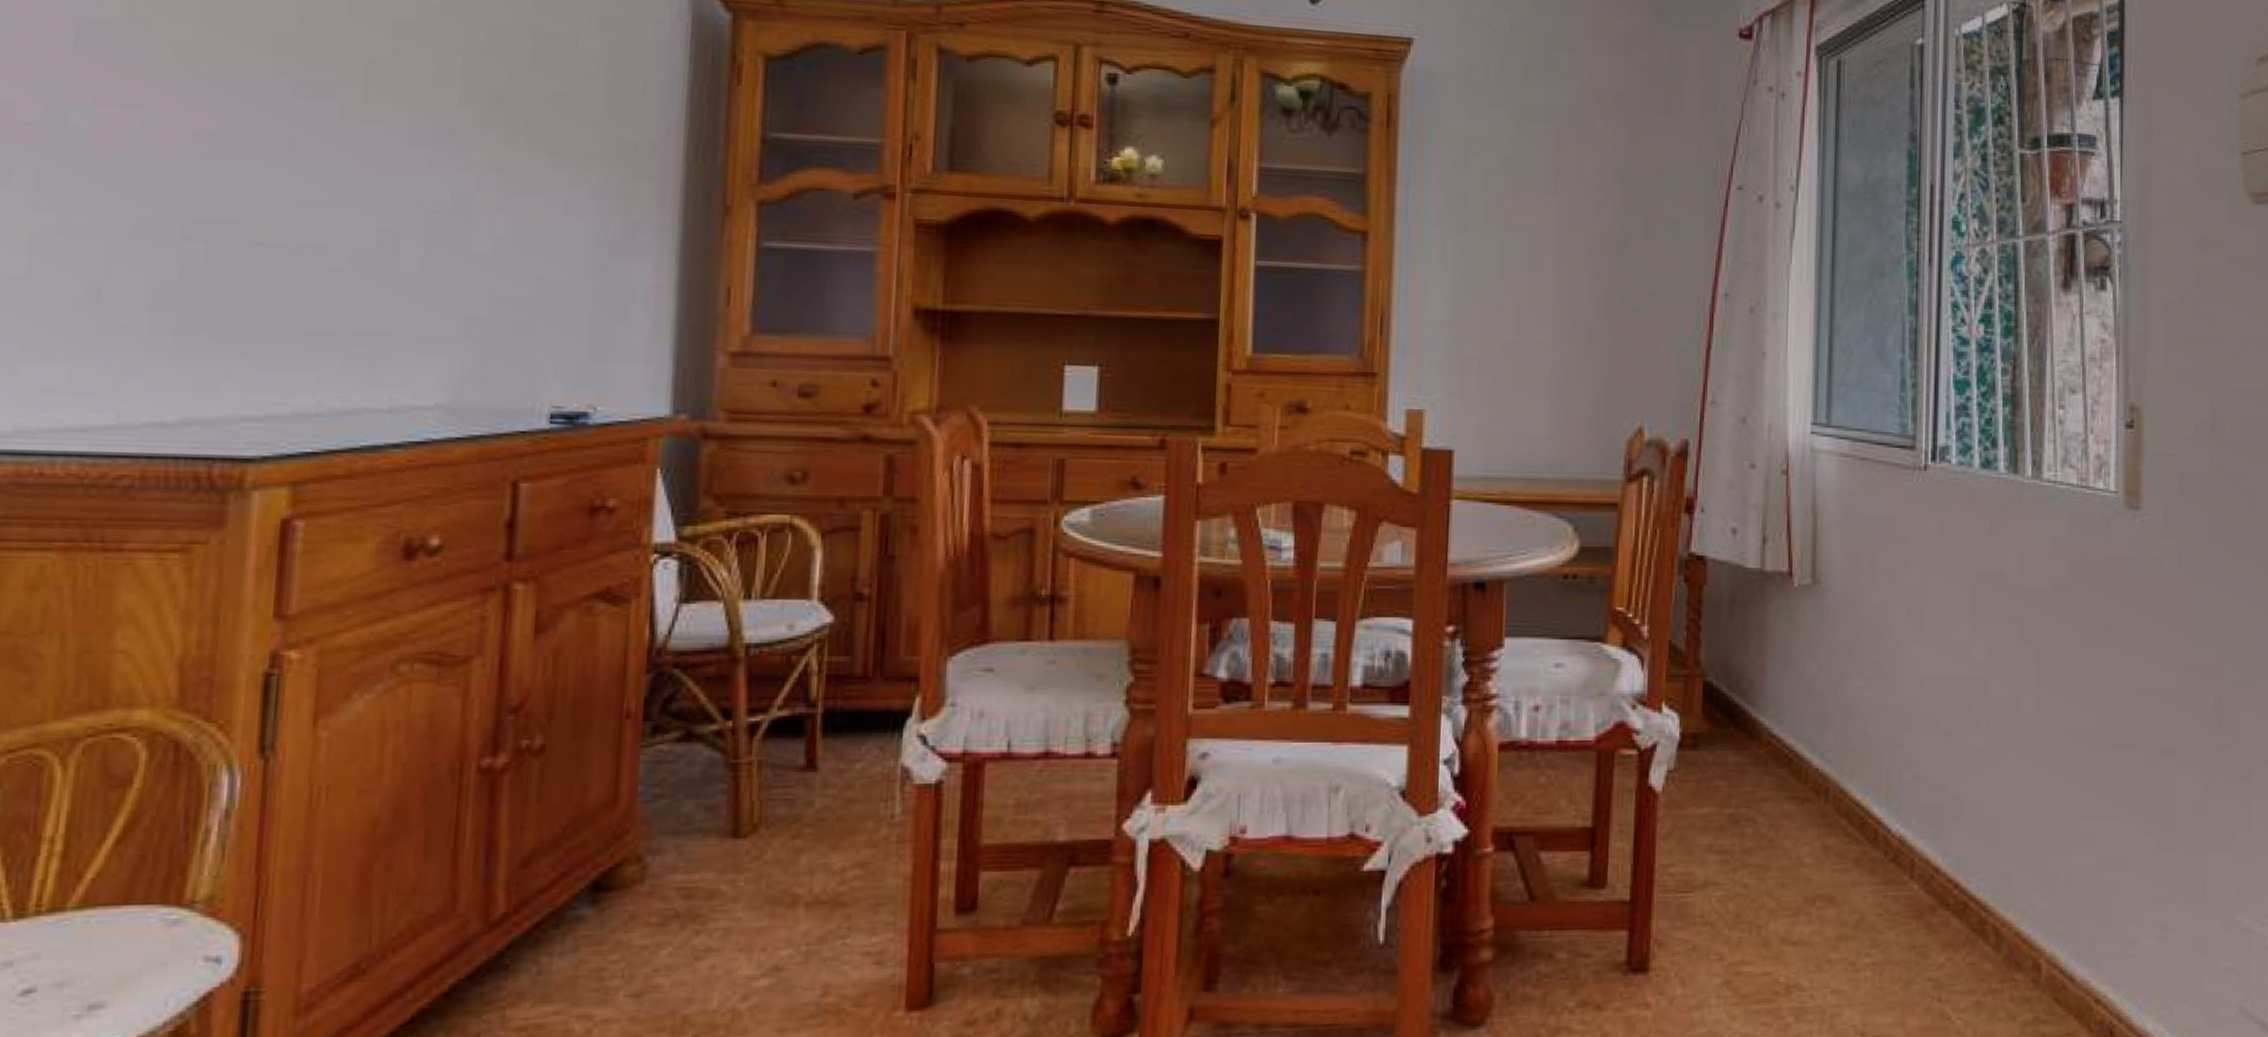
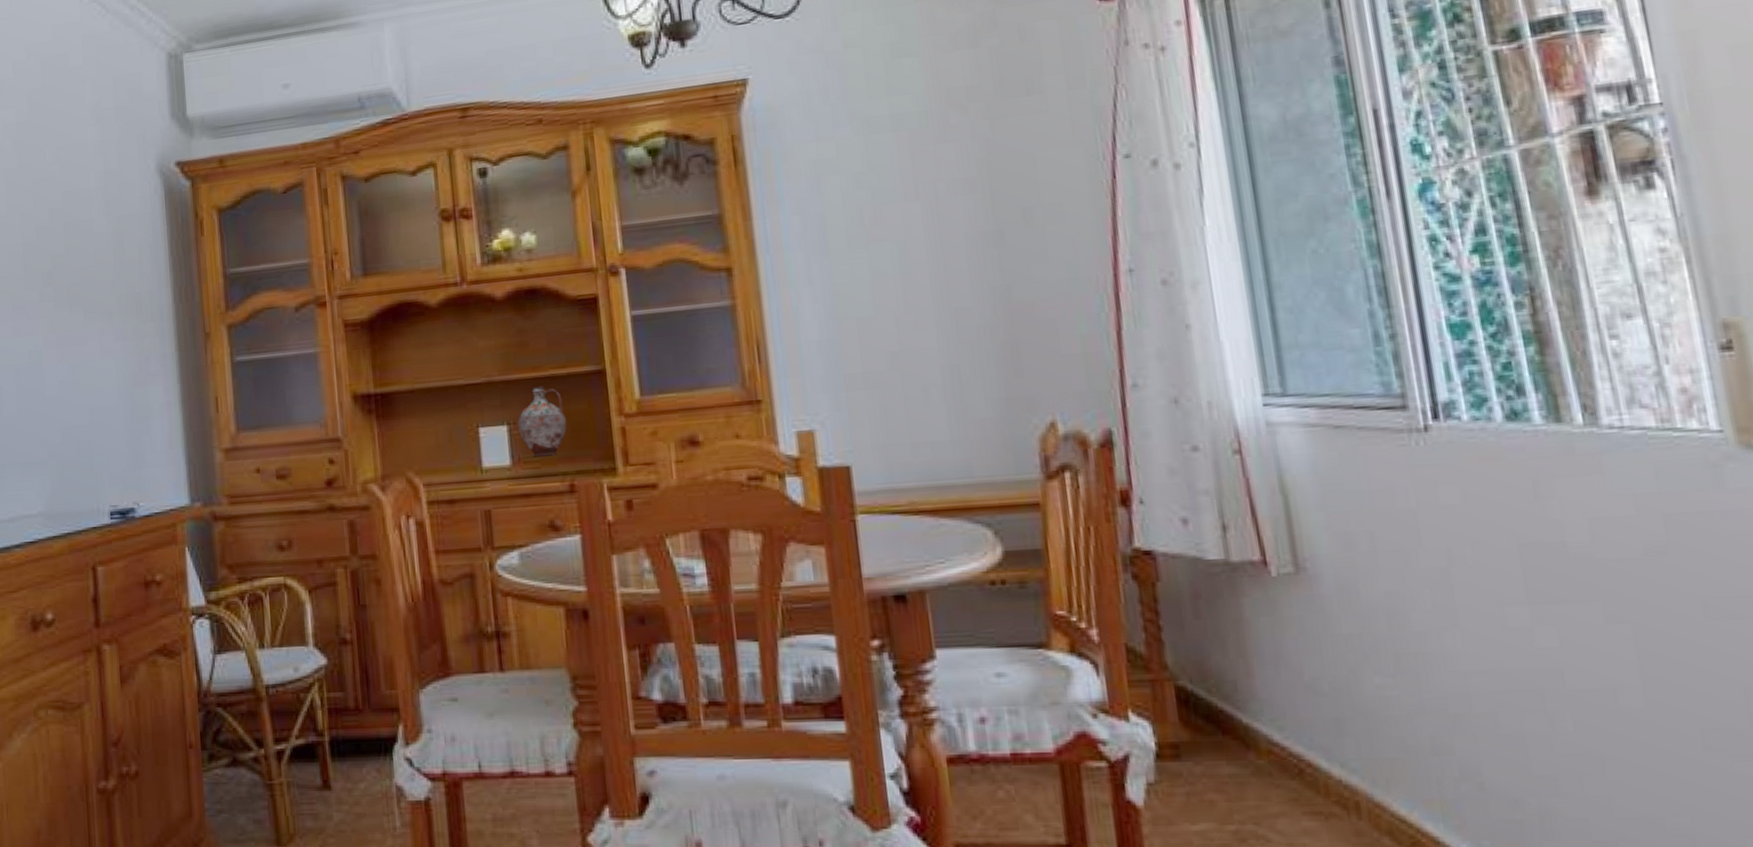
ceramic jug: none [1111,327,1168,406] -> present [518,385,567,457]

